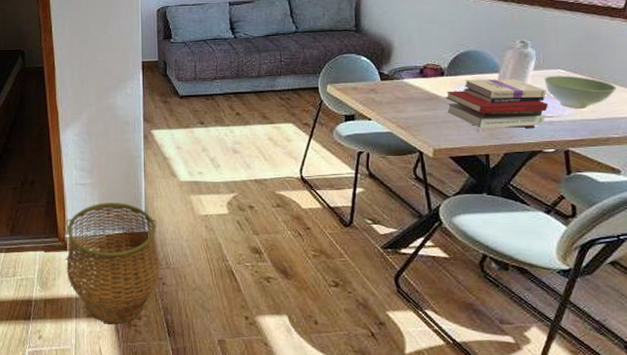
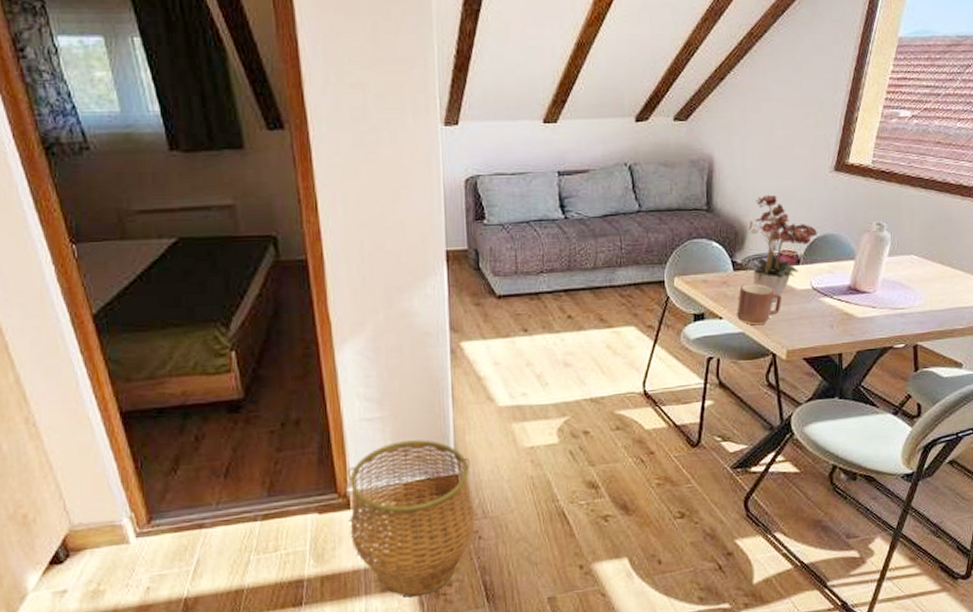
mug: none [384,92,428,127] -> present [737,284,783,326]
flower arrangement: none [391,17,461,108] -> present [745,194,818,302]
books: present [445,79,548,128] -> none [800,266,900,324]
bowl: present [544,75,617,110] -> none [898,261,963,300]

